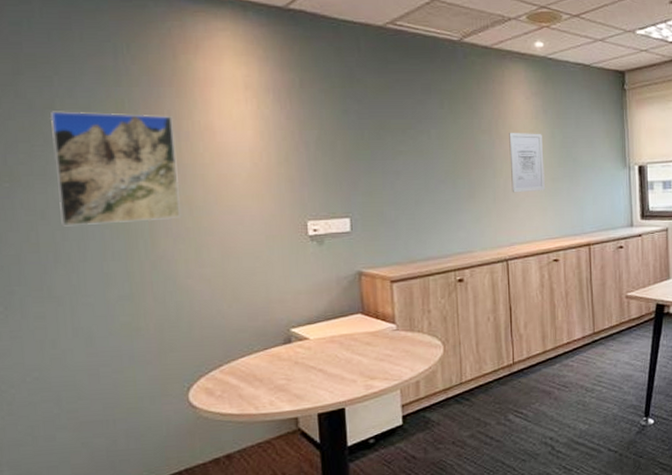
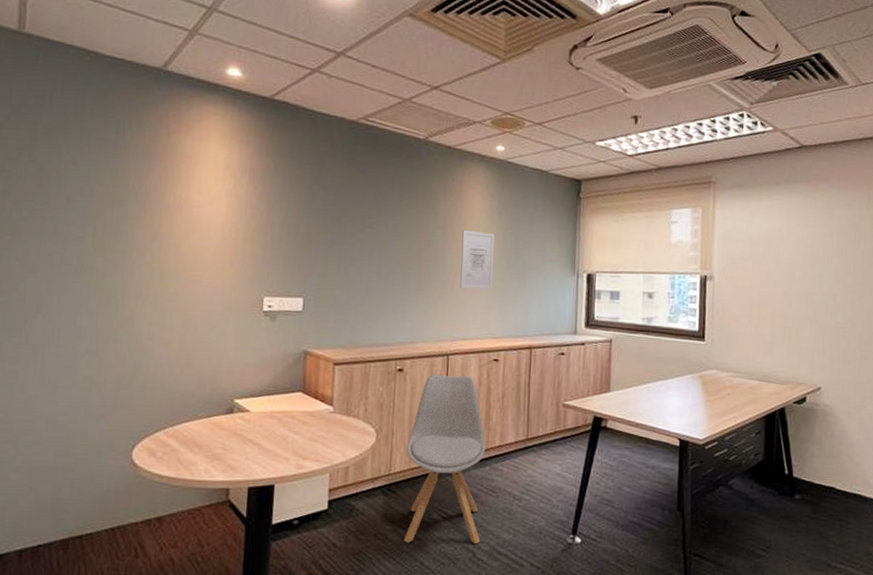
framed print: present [49,111,182,227] -> none [47,175,159,283]
chair: none [476,279,557,446] -> present [403,374,486,545]

